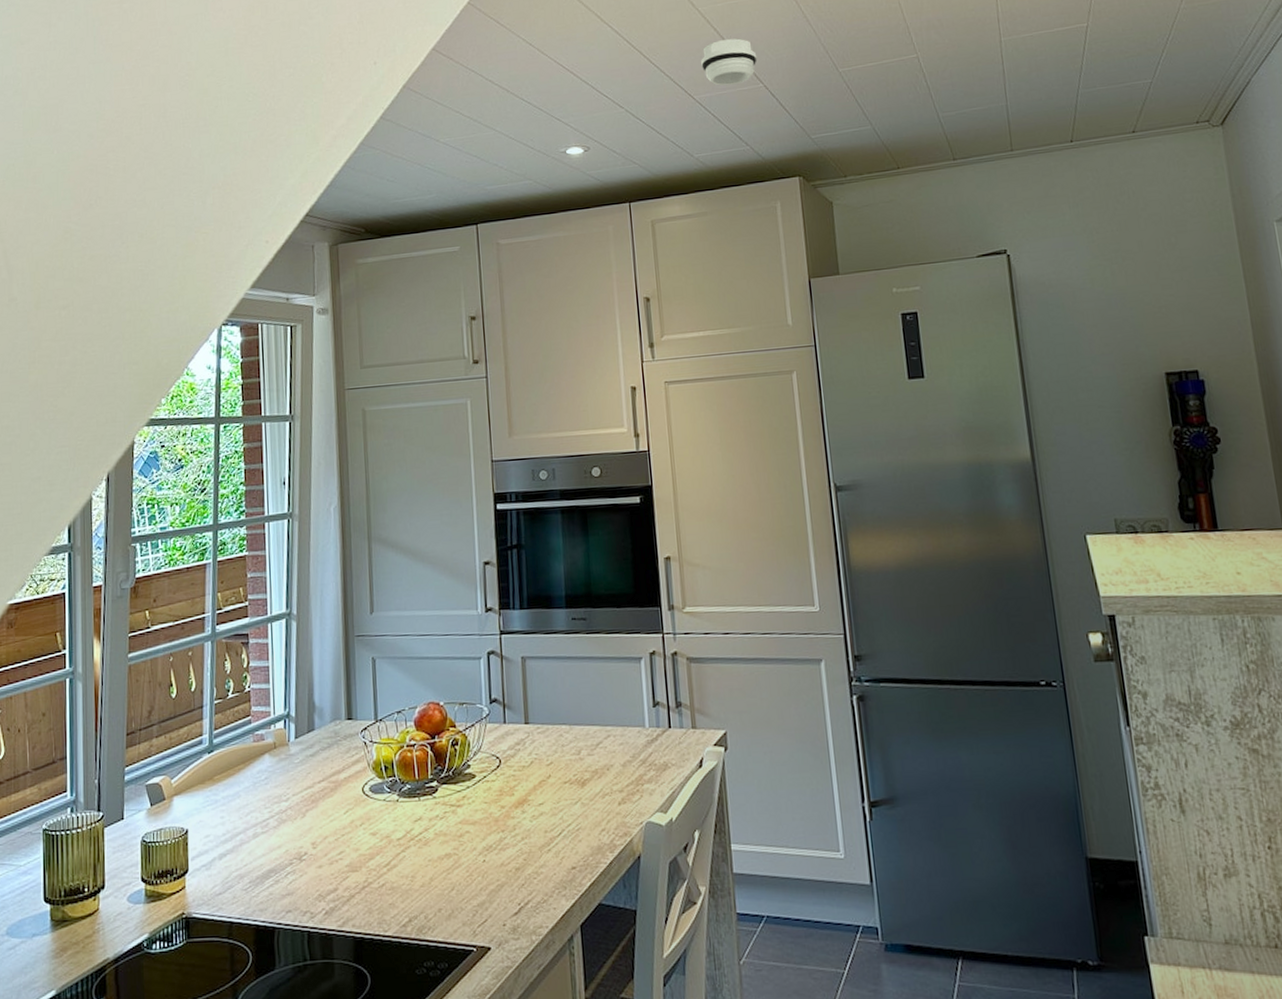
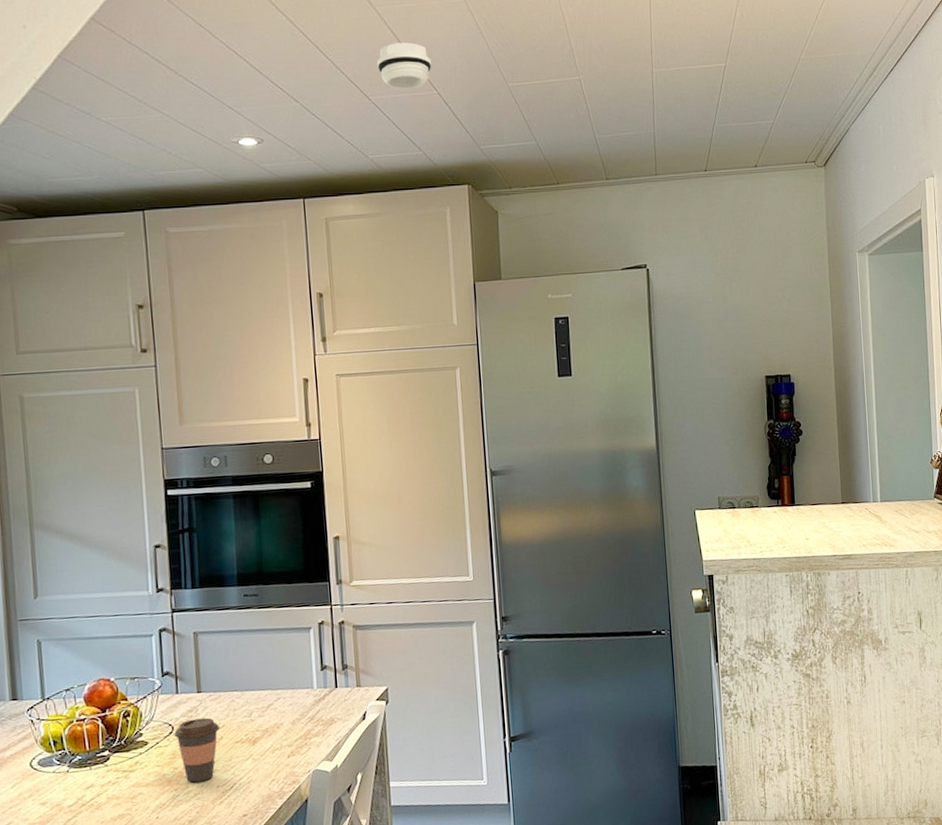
coffee cup: none [501,752,548,825] -> present [174,717,221,783]

